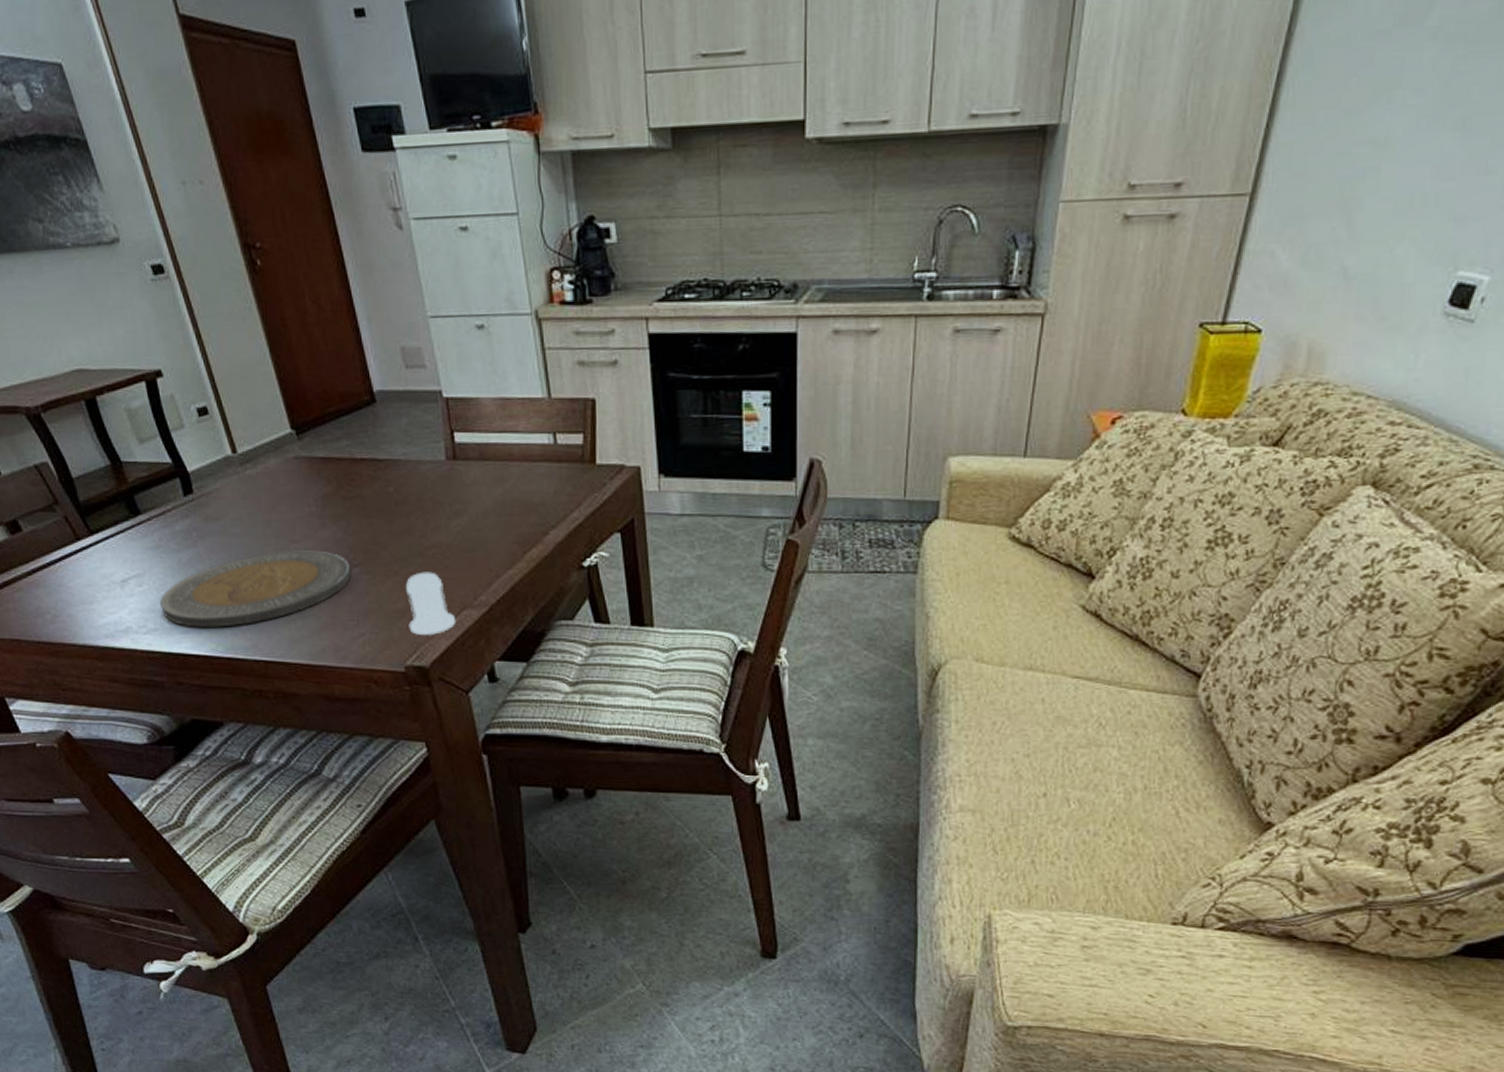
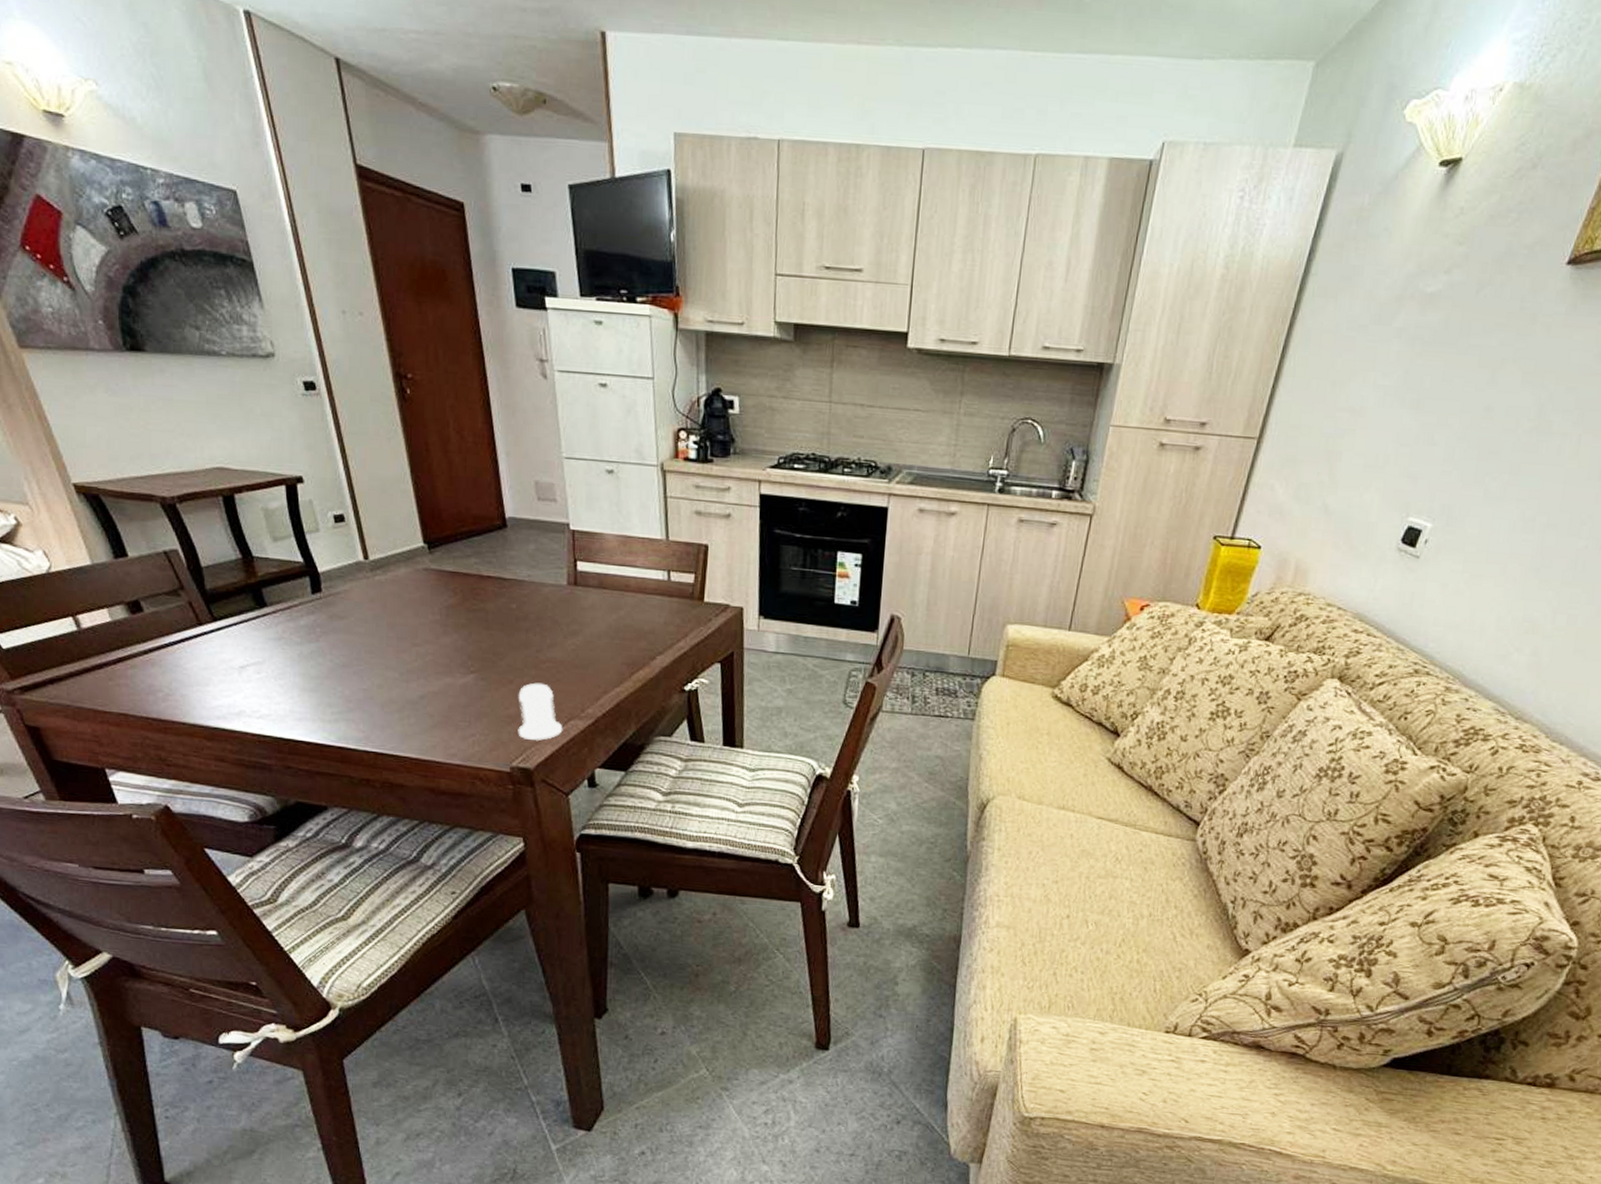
plate: present [160,550,351,627] -> none [277,653,468,718]

